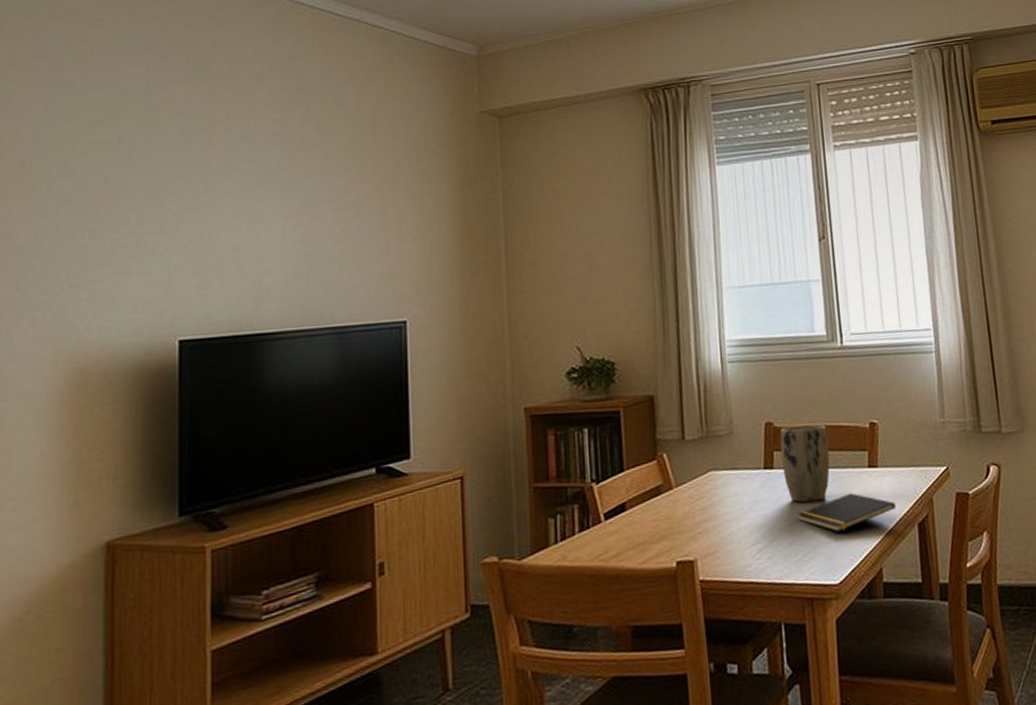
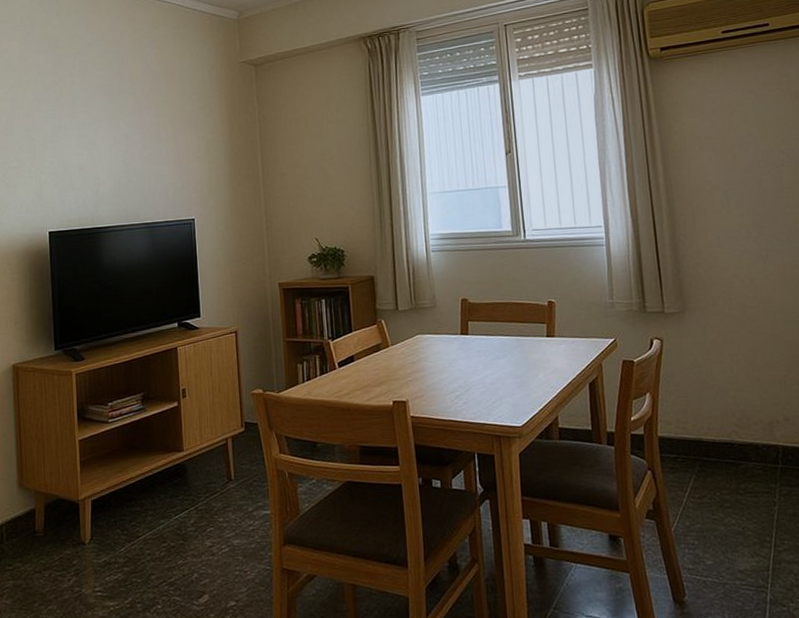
plant pot: present [780,424,830,503] -> none [473,301,515,362]
notepad: present [797,493,896,533] -> none [488,356,570,387]

